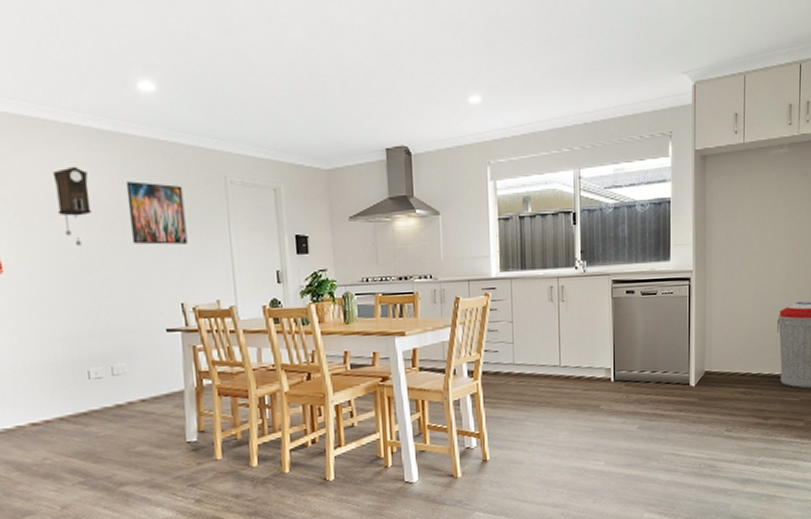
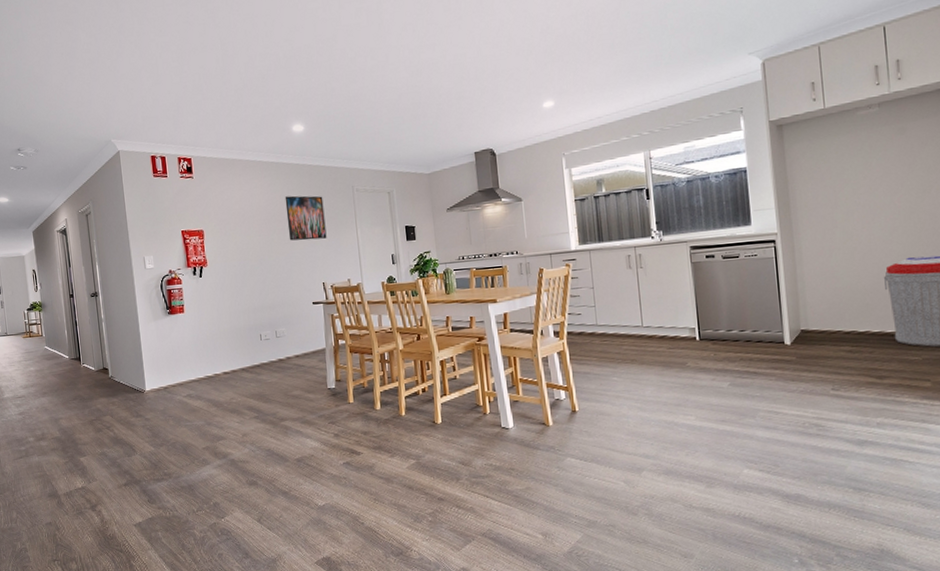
pendulum clock: present [52,166,92,246] -> none [238,189,263,245]

